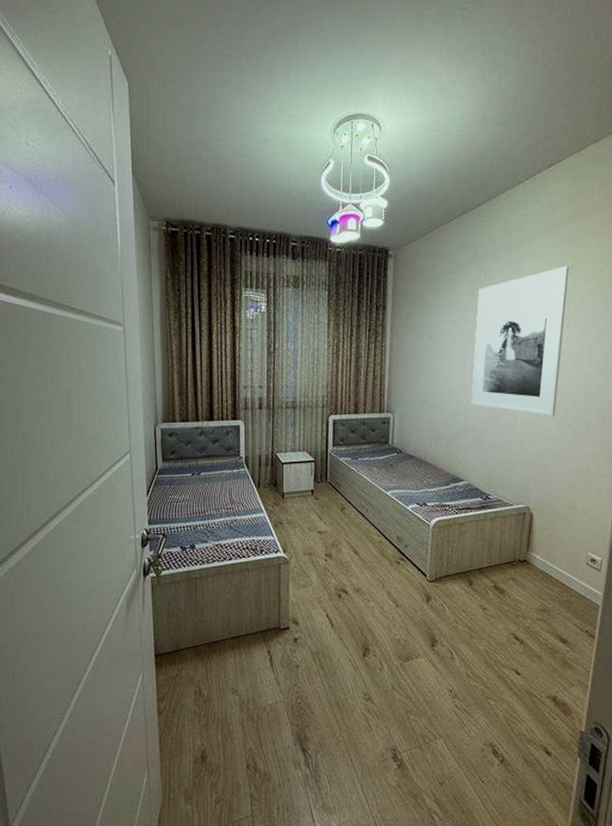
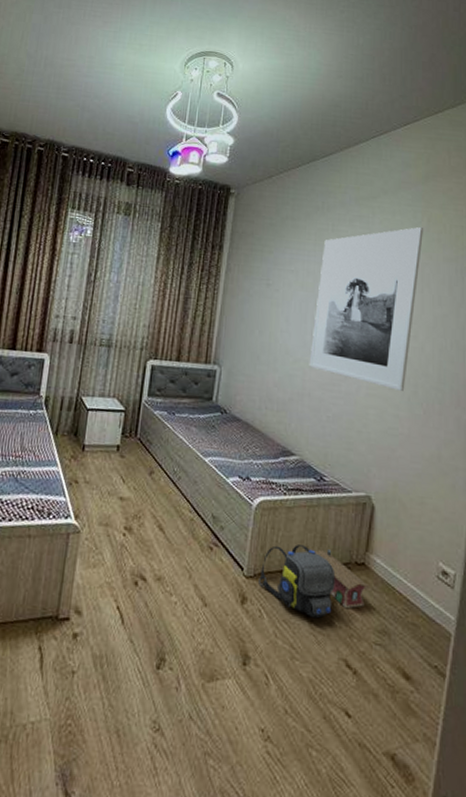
shoulder bag: none [440,552,503,606] -> present [259,544,336,619]
toy house: none [484,553,531,596] -> present [314,549,369,609]

